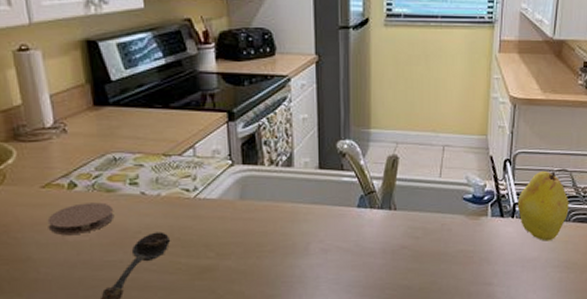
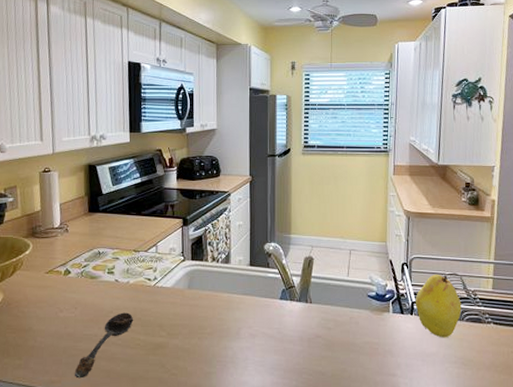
coaster: present [47,202,115,236] -> none [47,286,95,312]

